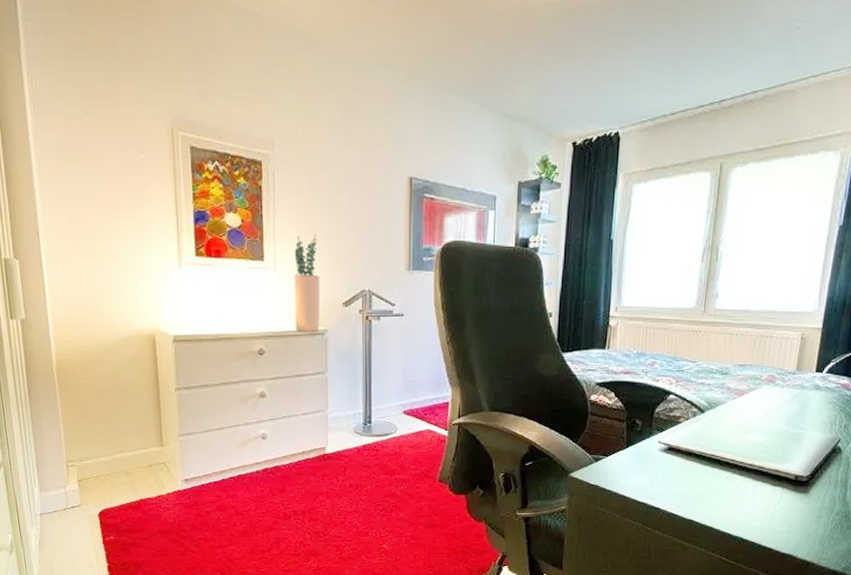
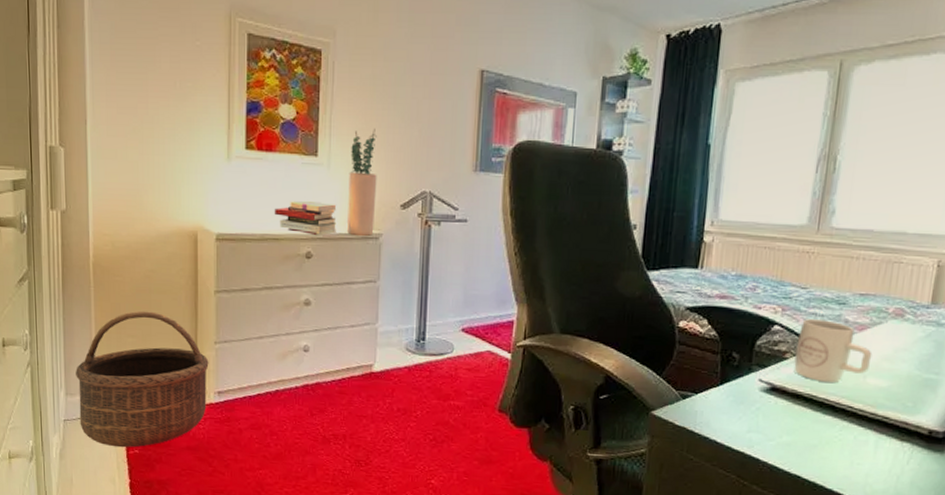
basket: none [48,410,175,535] -> present [76,311,209,448]
books: none [227,301,285,334] -> present [275,200,337,236]
mug: none [686,388,750,441] -> present [793,319,873,384]

